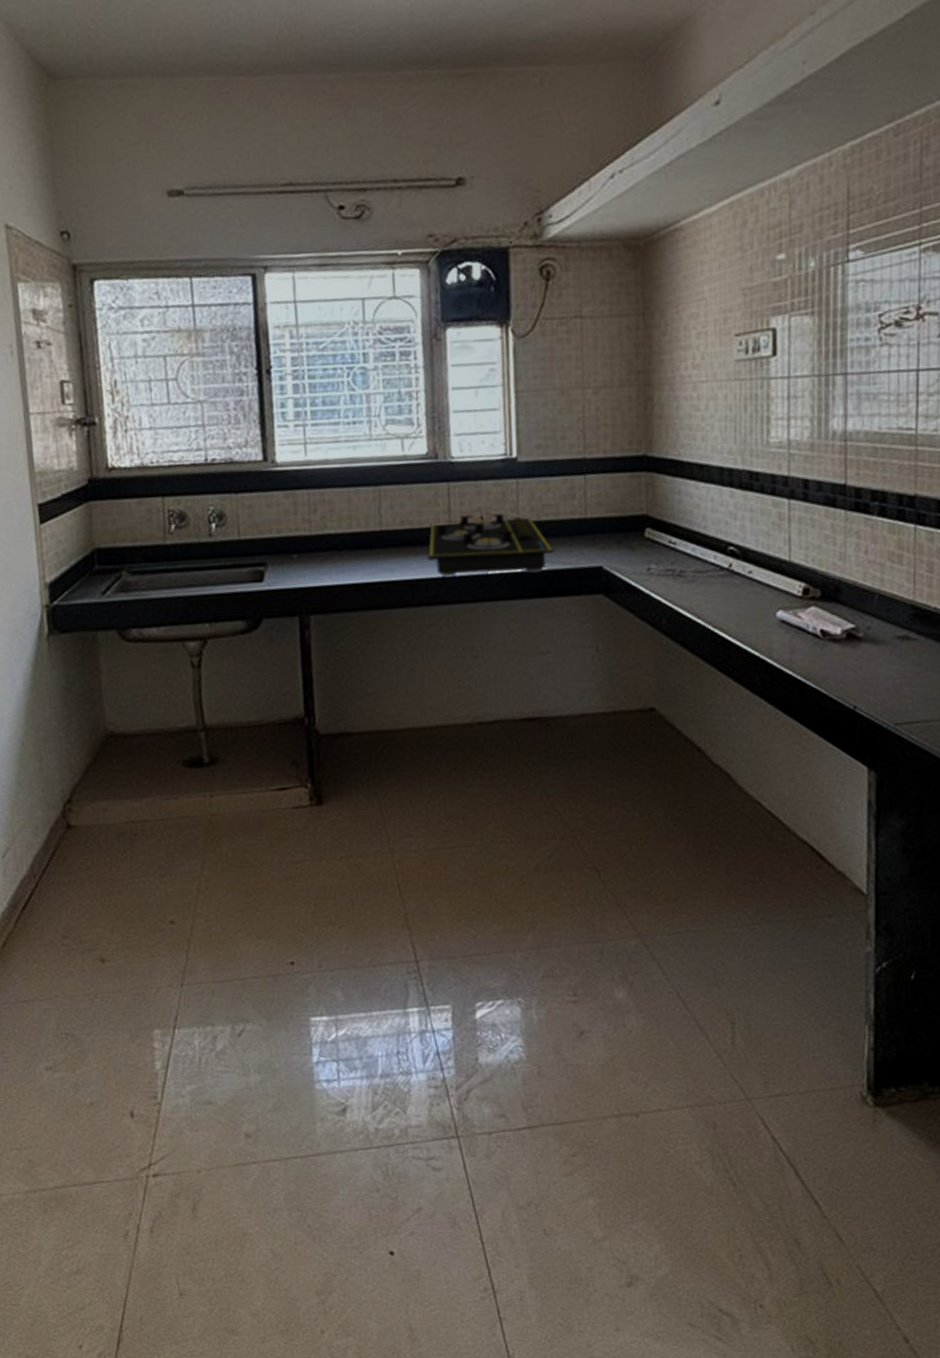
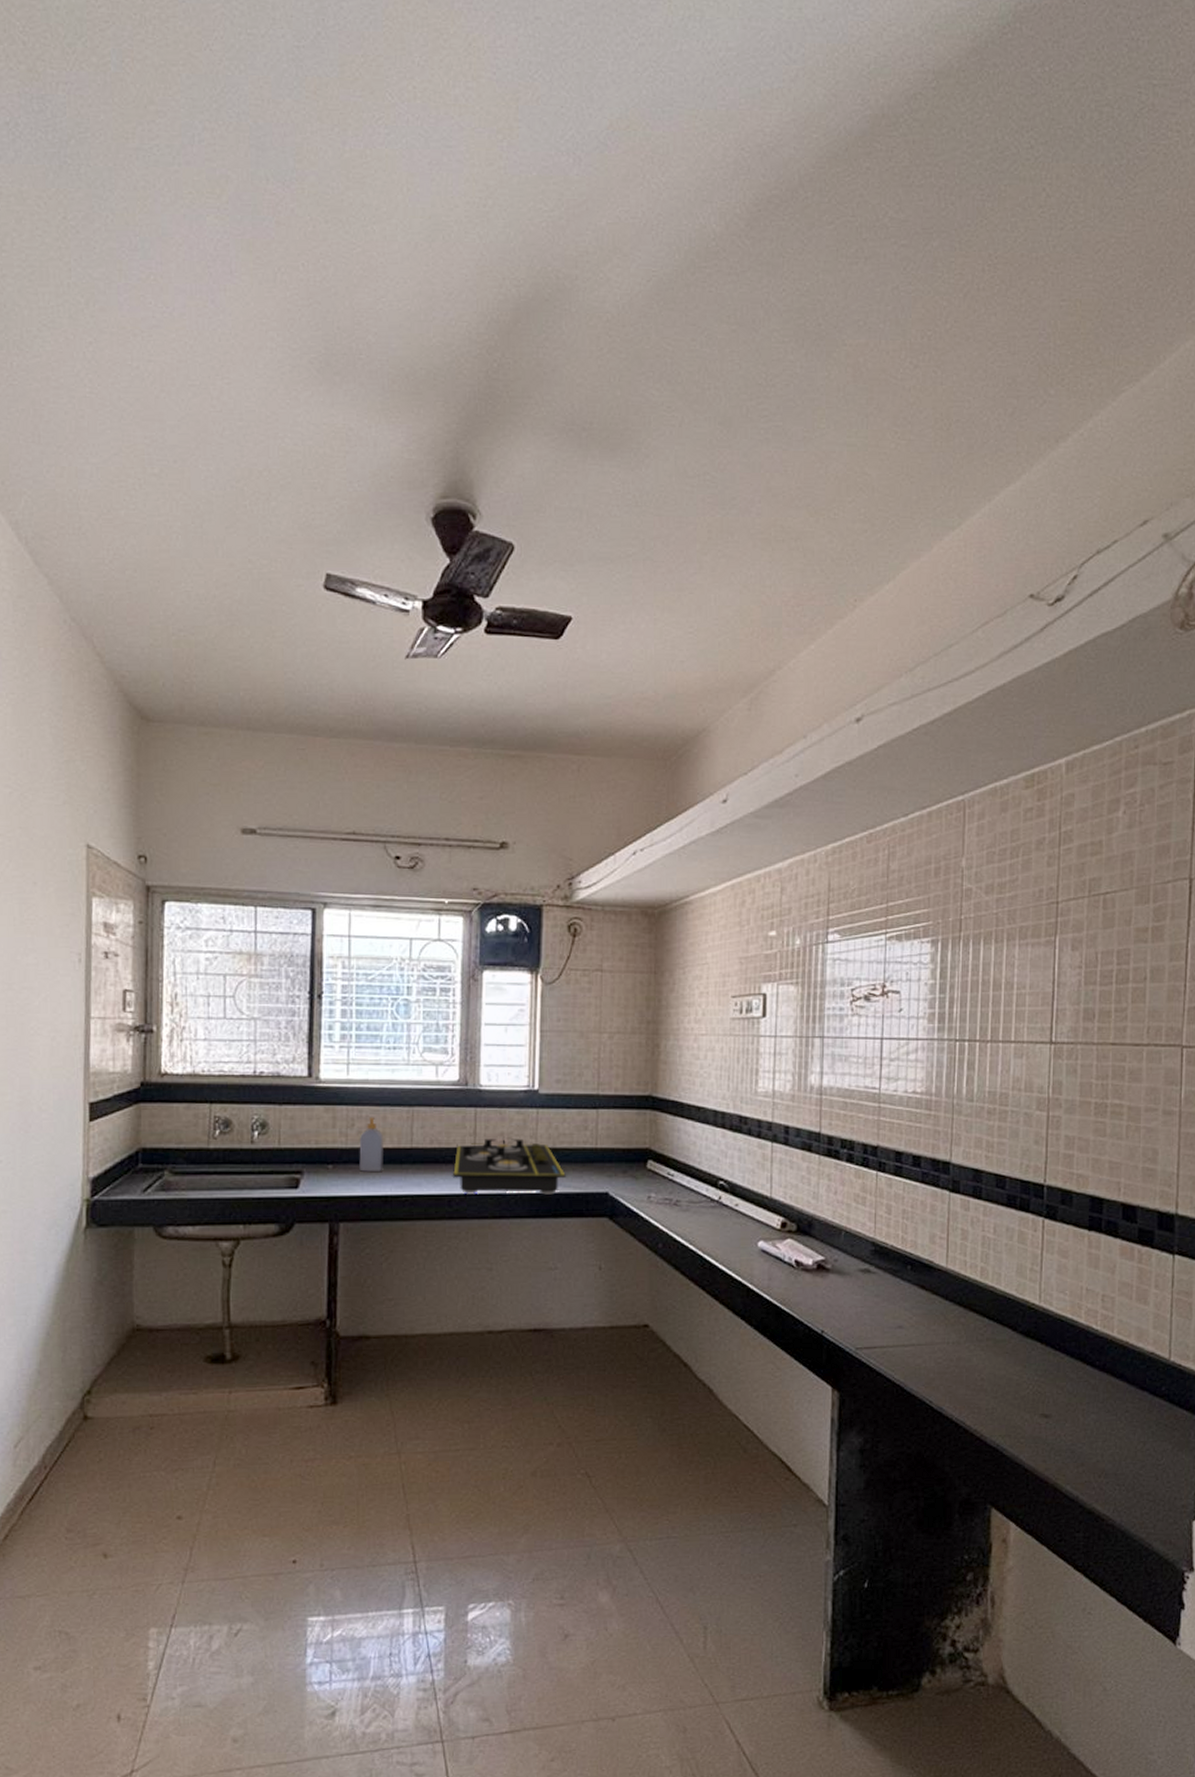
soap bottle: none [324,500,352,560] -> present [359,1117,384,1172]

